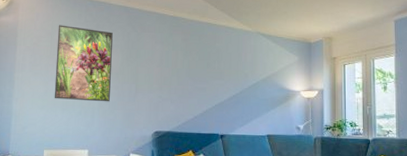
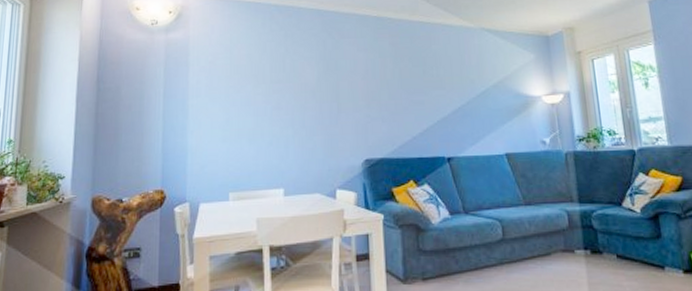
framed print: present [54,25,113,102] -> none [237,37,307,128]

